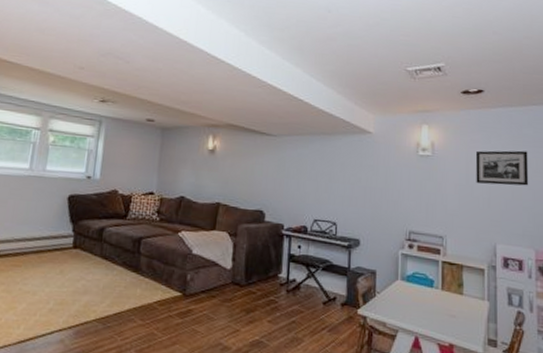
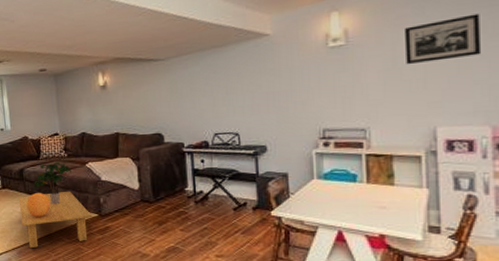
coffee table: none [88,260,175,328] -> present [18,190,92,248]
decorative sphere: none [98,259,129,289] -> present [26,193,51,217]
potted plant: none [113,225,161,276] -> present [33,161,71,205]

